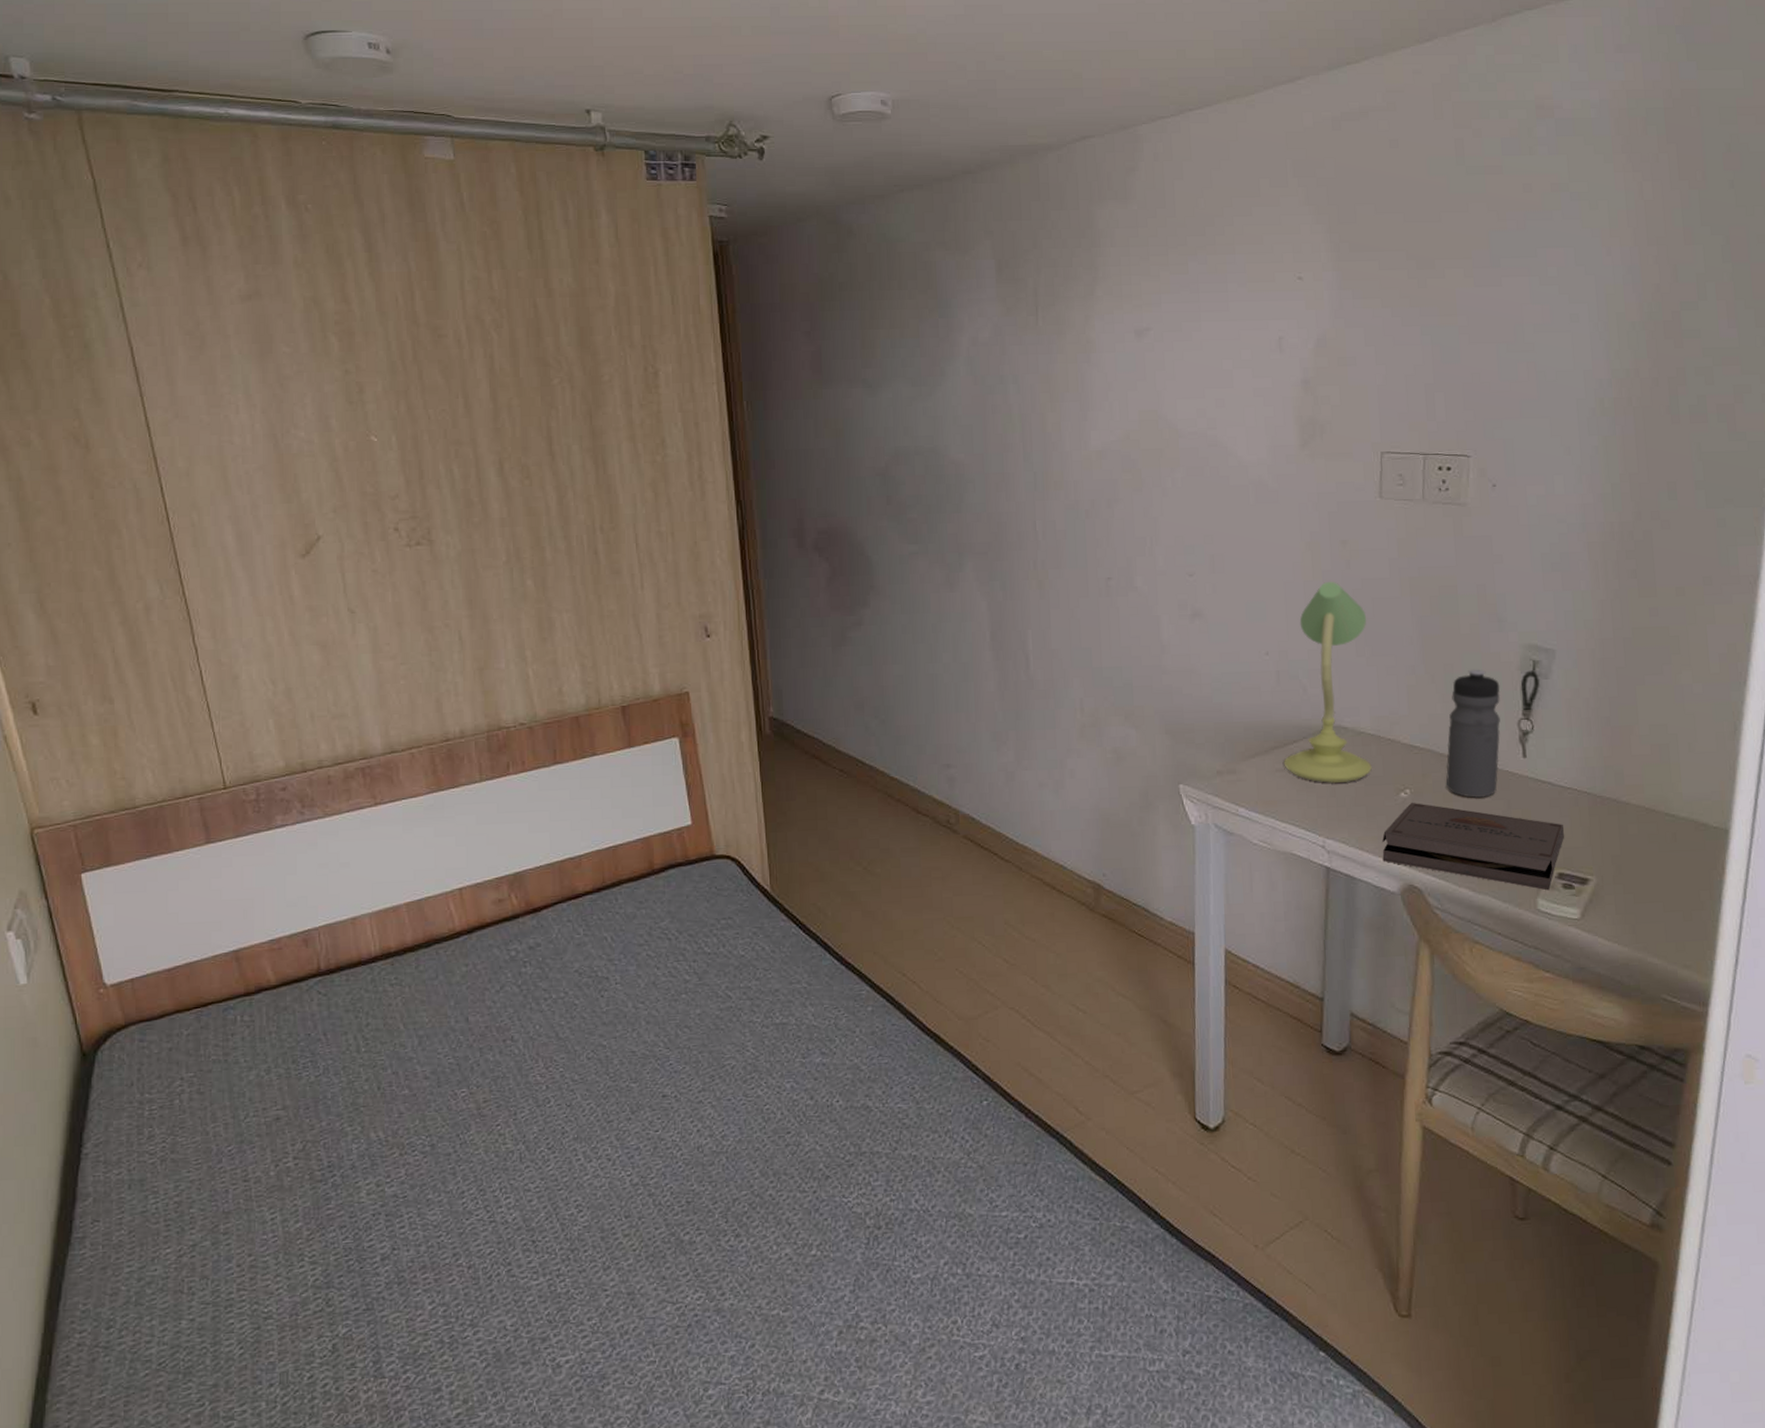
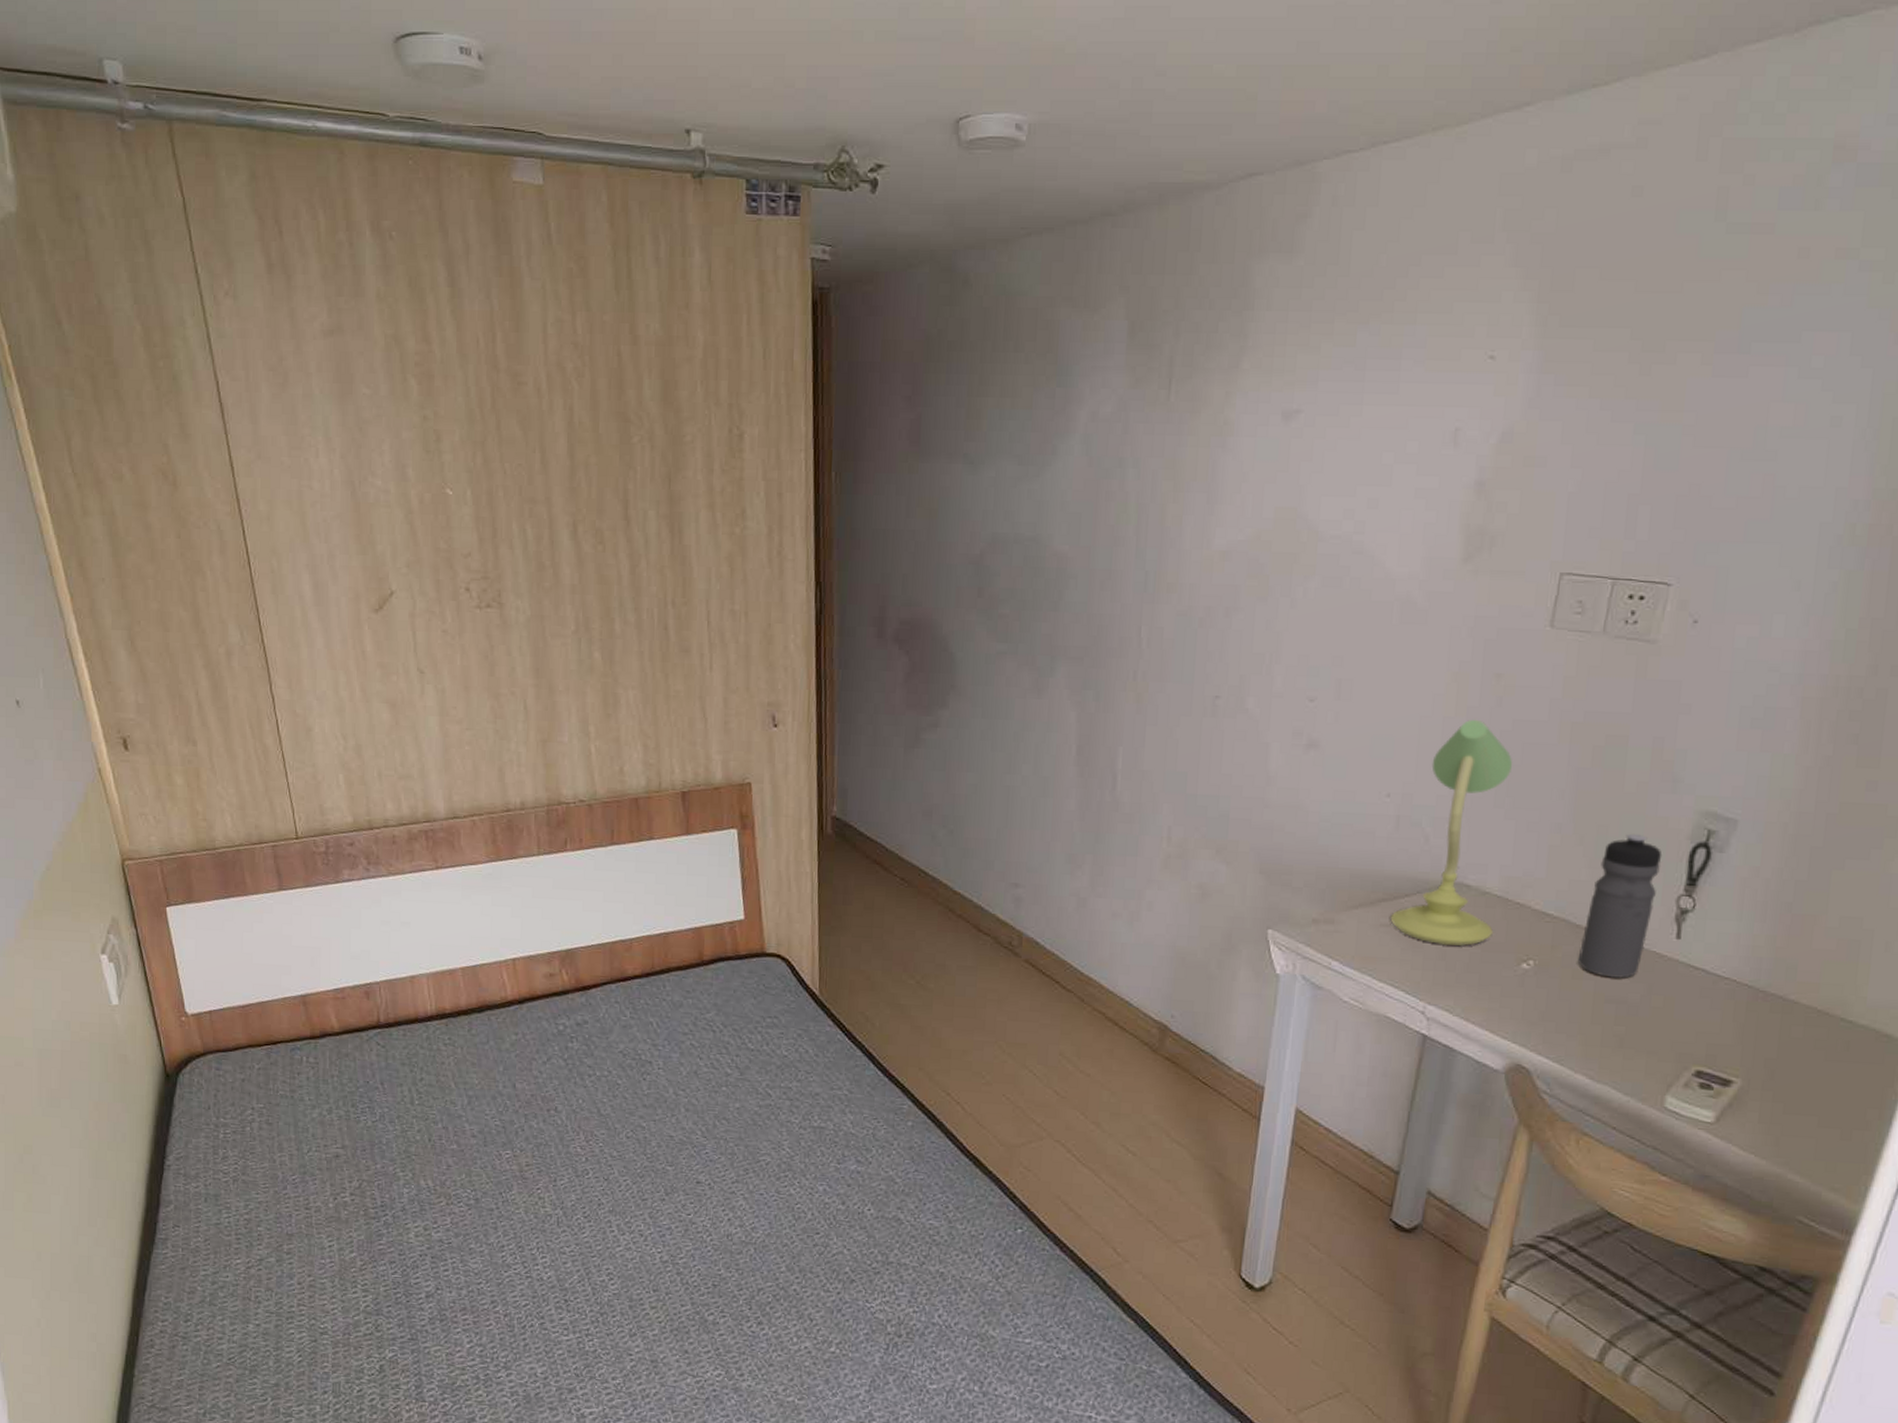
pizza box: present [1382,802,1565,891] -> none [1489,974,1712,1088]

